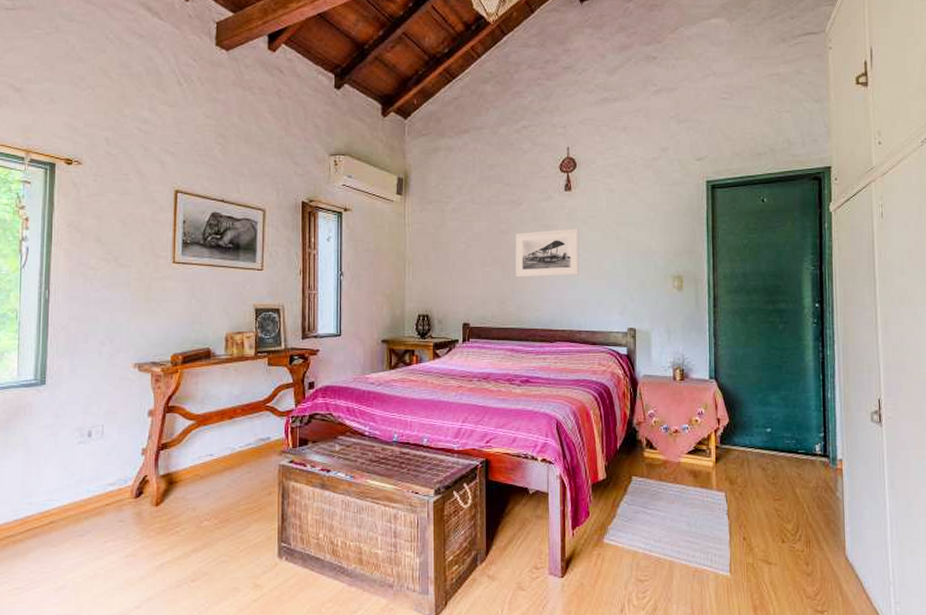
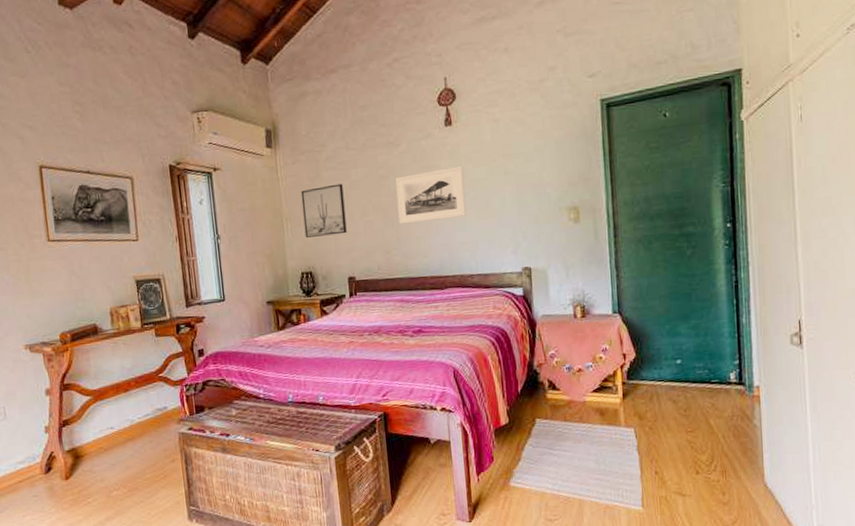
wall art: none [425,234,466,282] -> present [301,183,347,238]

